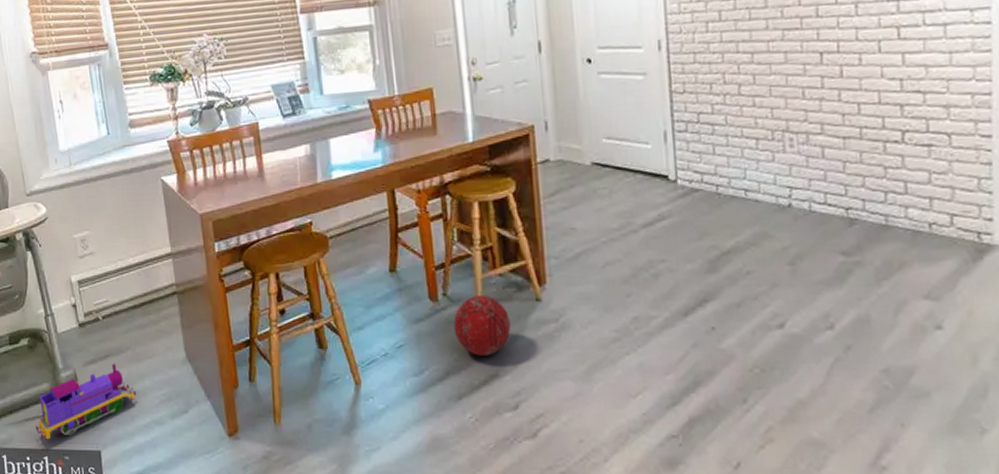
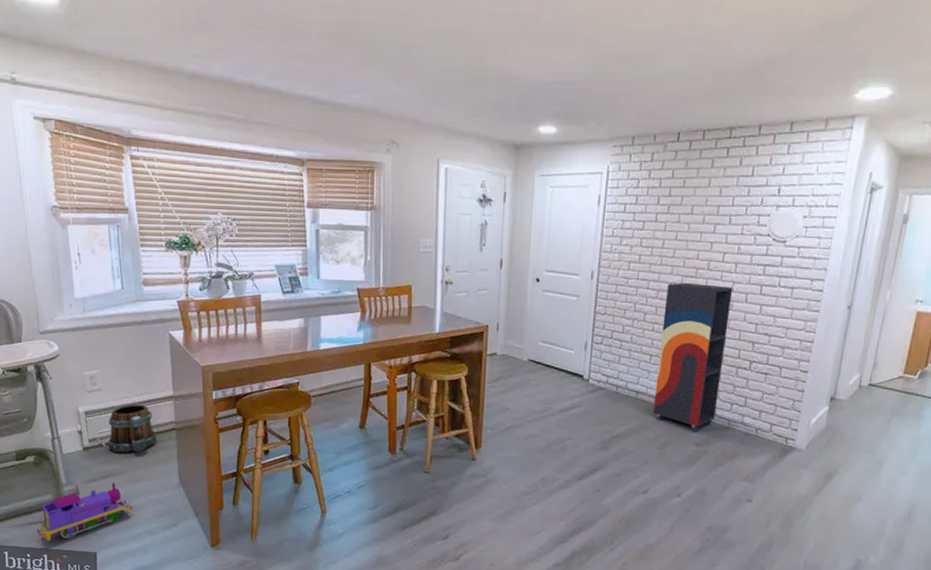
bucket: none [103,267,157,327] -> present [108,404,157,454]
ball: present [453,294,511,356] -> none [405,451,450,498]
shelving unit: none [764,35,865,235] -> present [652,282,733,431]

